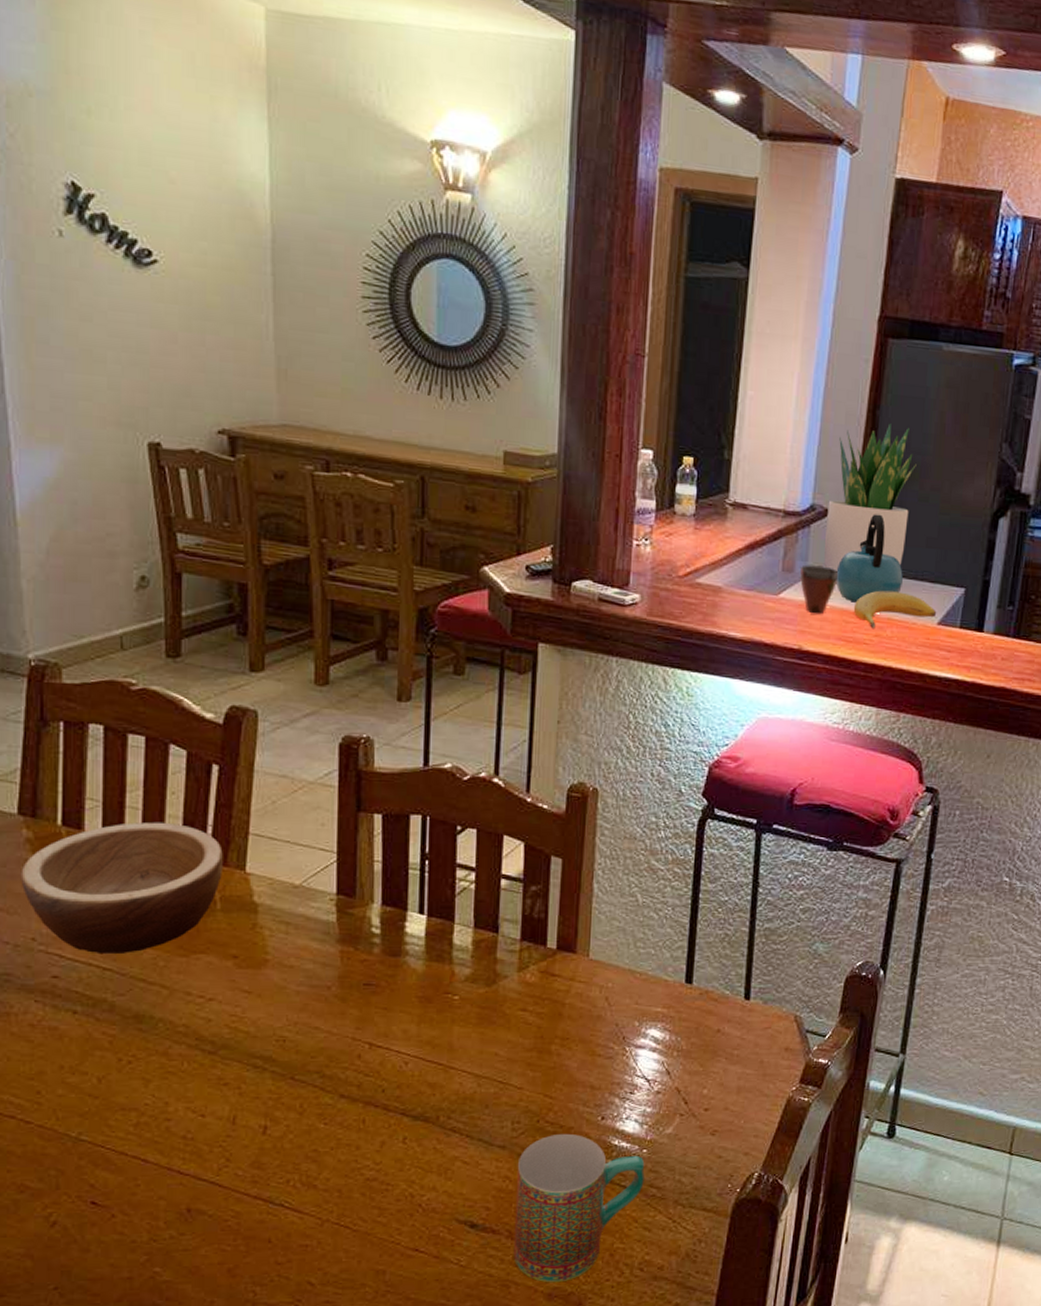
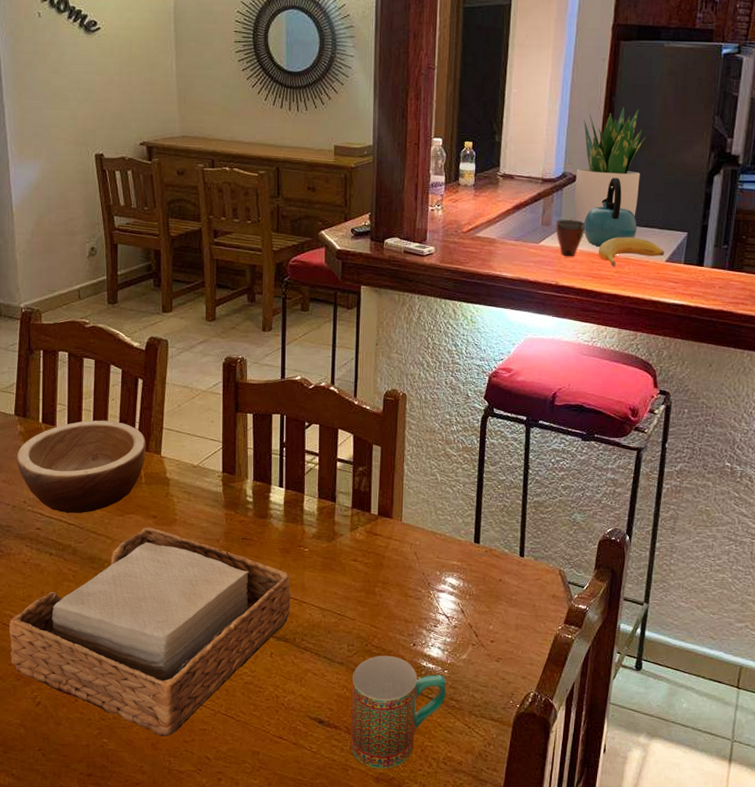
napkin holder: none [8,971,435,1259] -> present [10,527,292,737]

